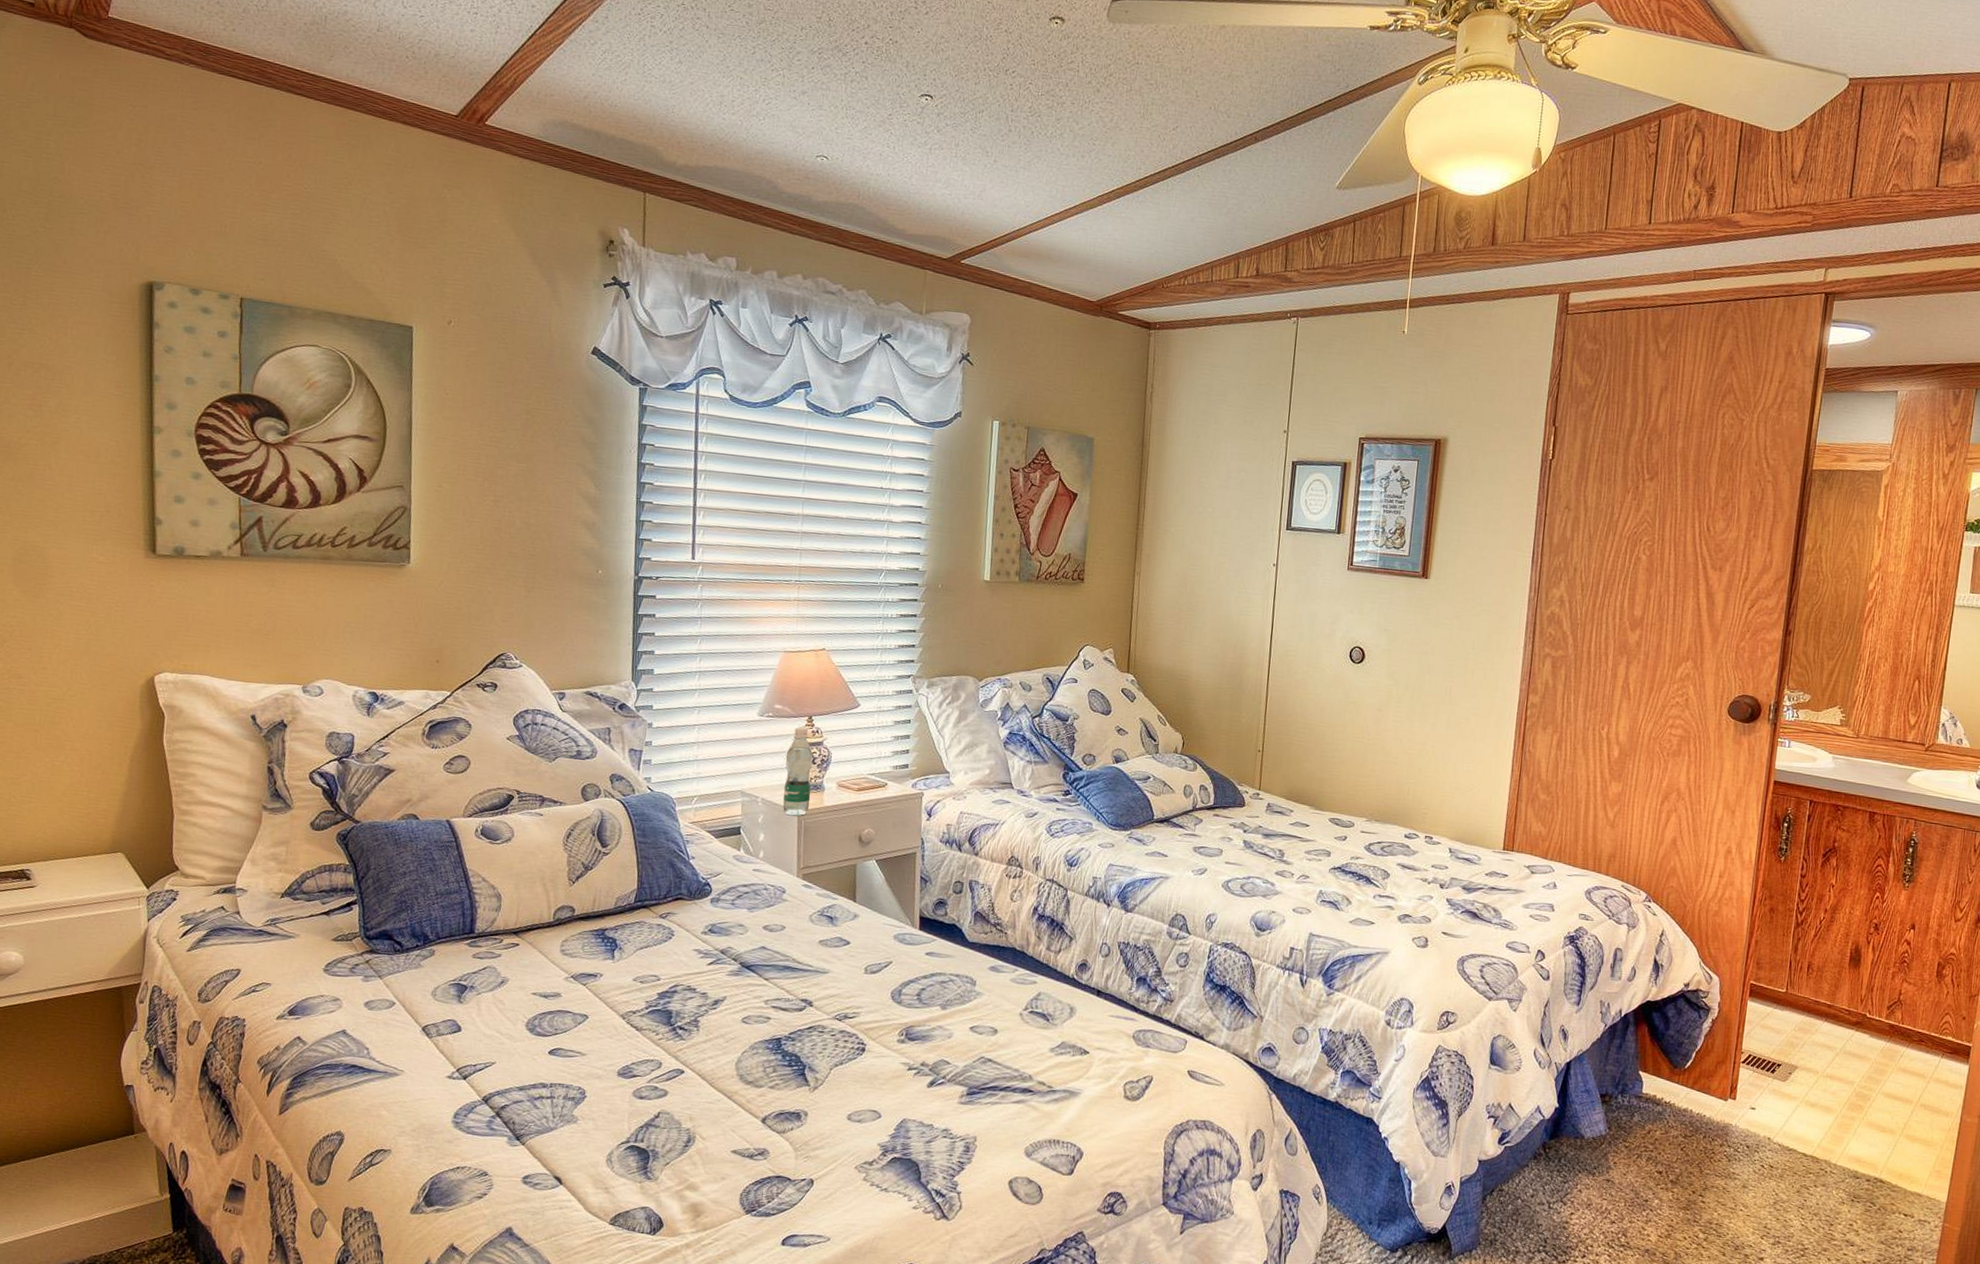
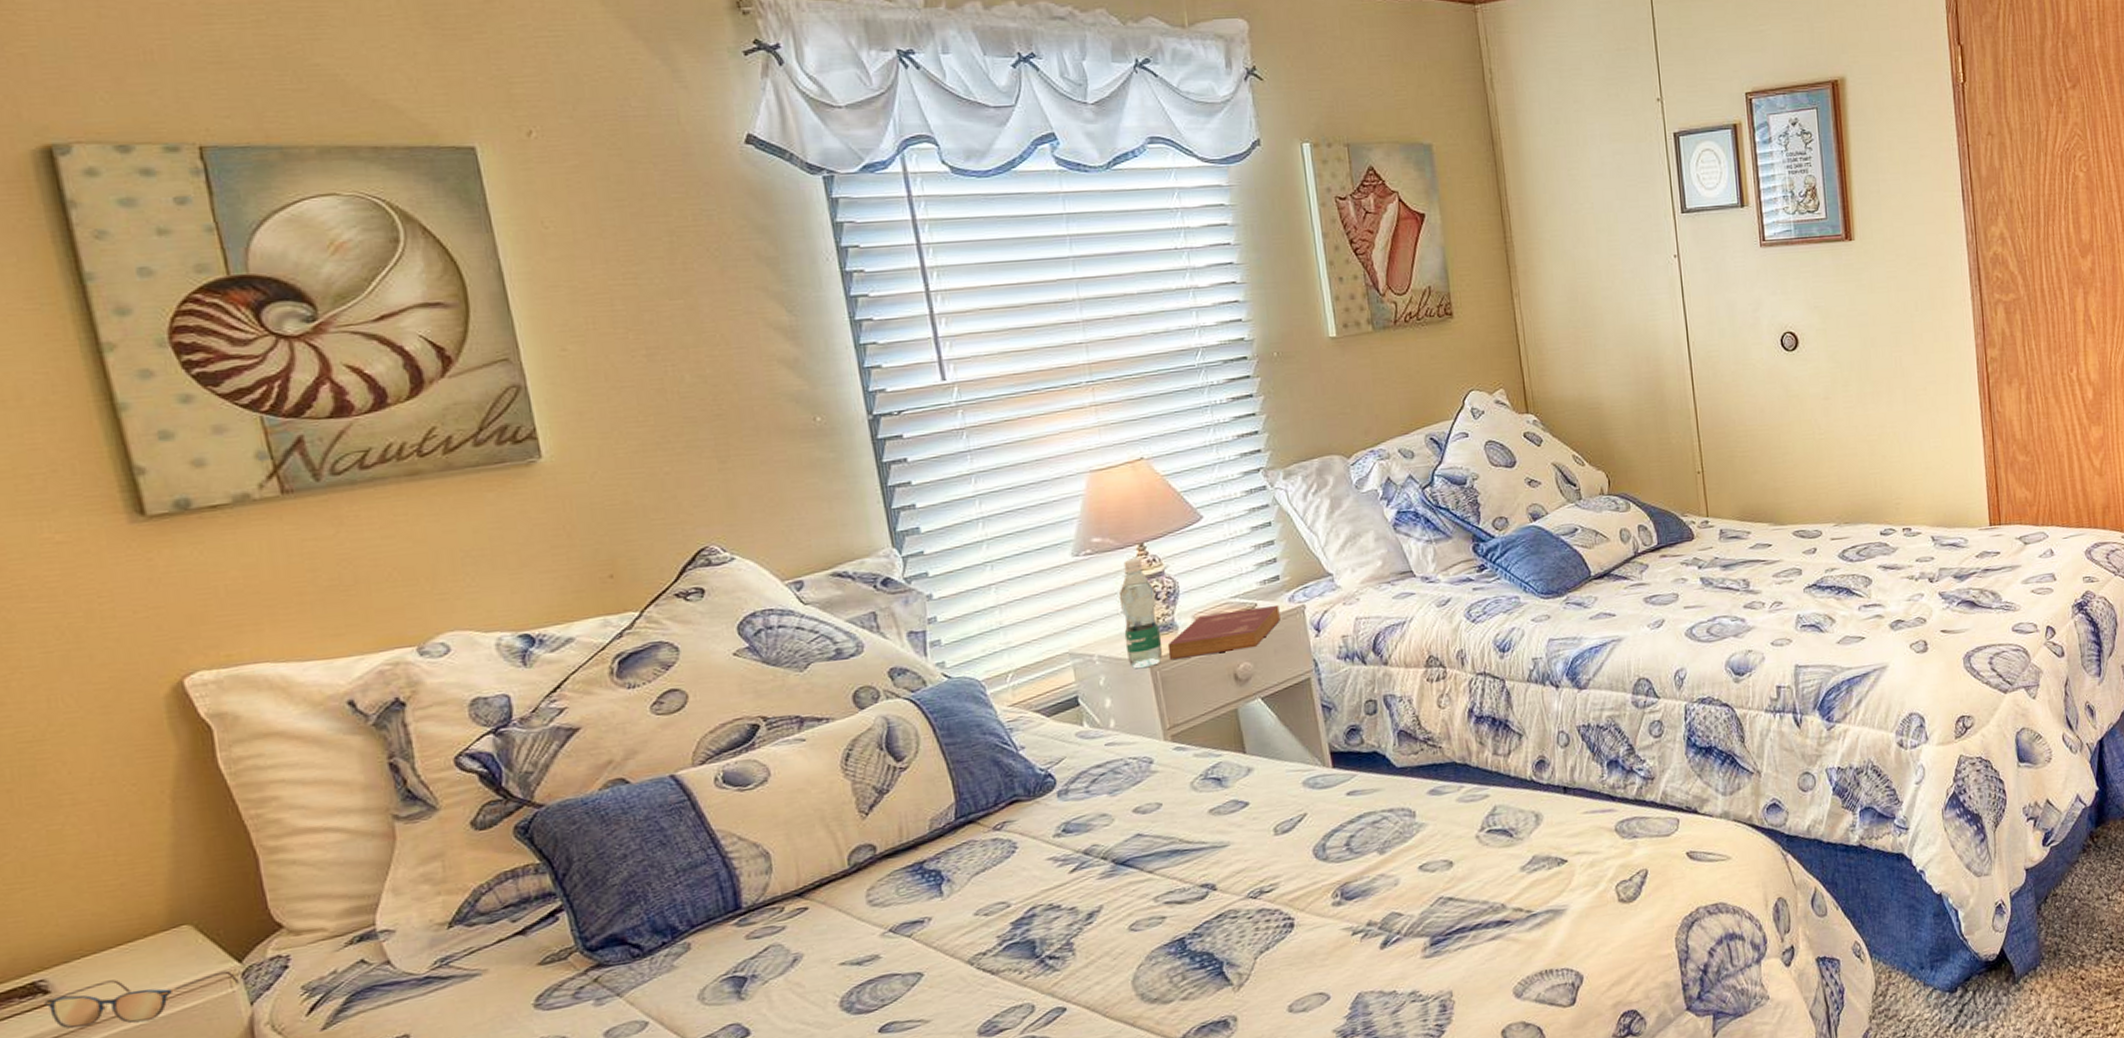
glasses: none [26,880,145,916] -> present [44,970,240,1029]
book: none [813,784,904,819] -> present [1167,604,1280,659]

